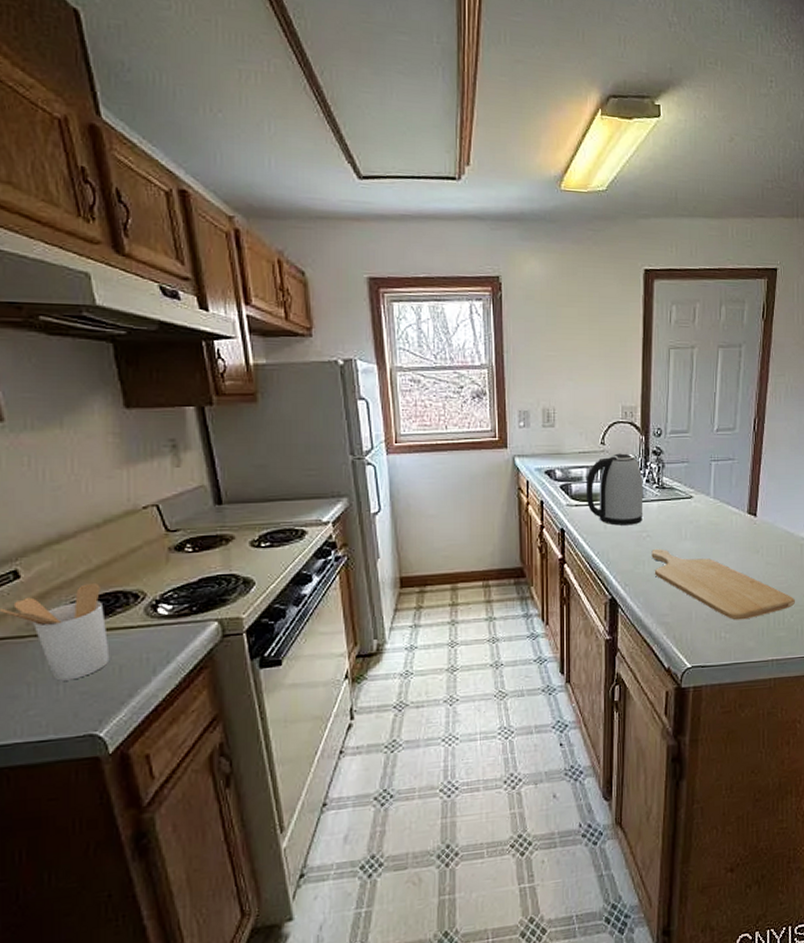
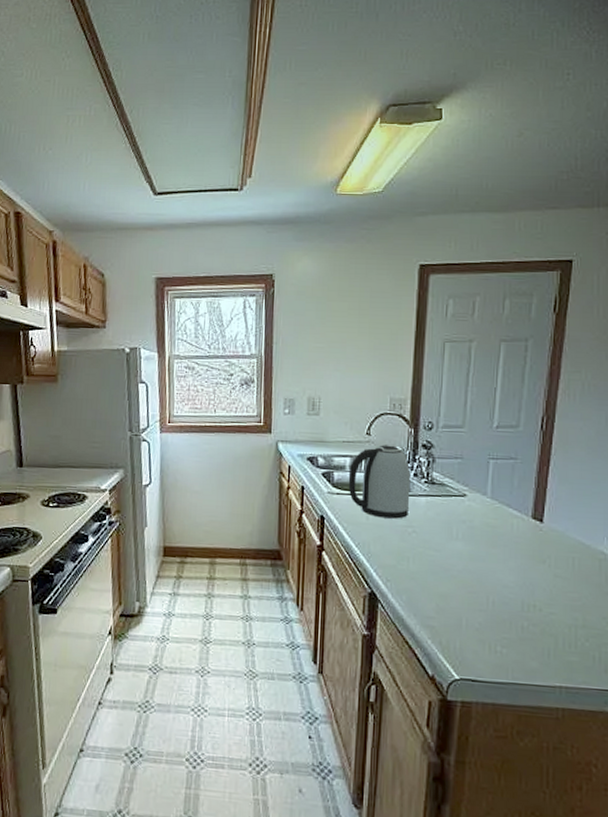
chopping board: present [651,548,795,620] -> none [417,545,591,636]

